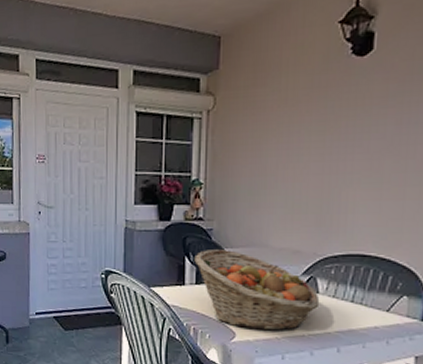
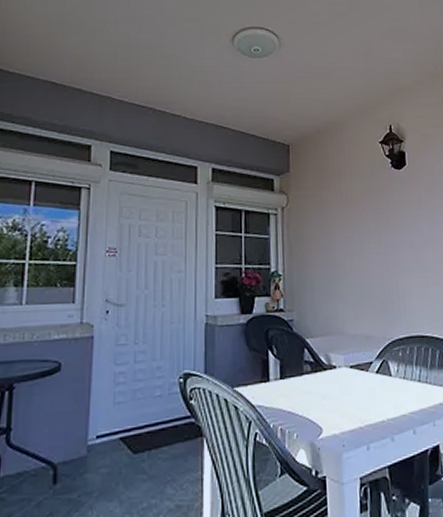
fruit basket: present [194,250,320,331] -> none [277,340,394,422]

